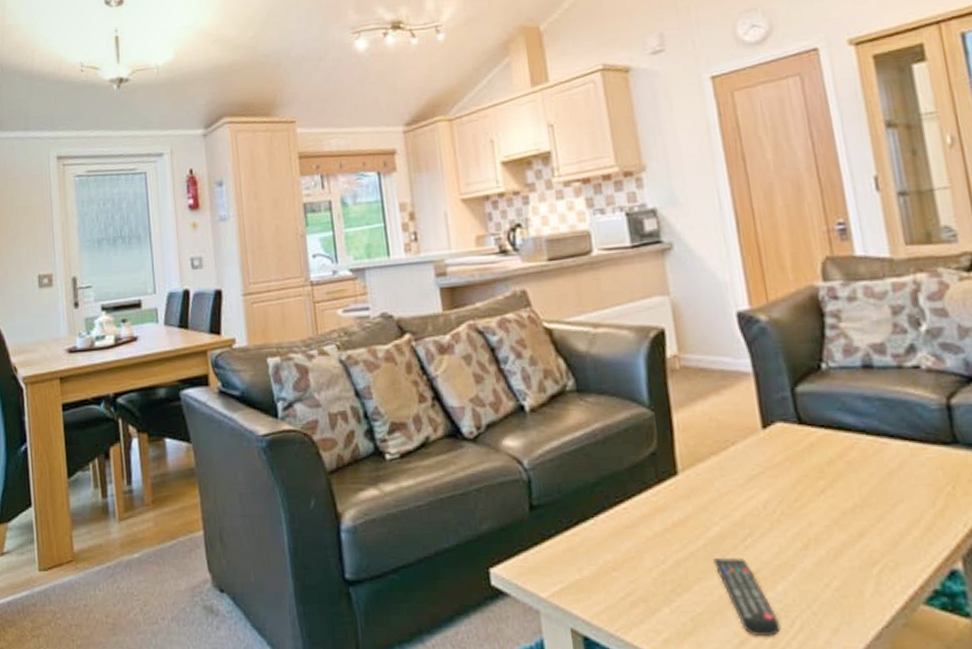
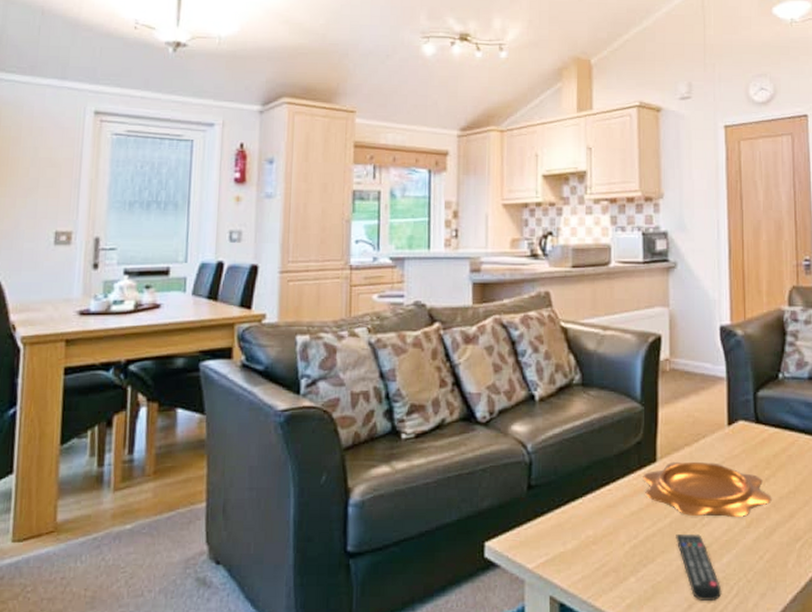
decorative bowl: none [663,473,833,538] -> present [643,463,772,518]

